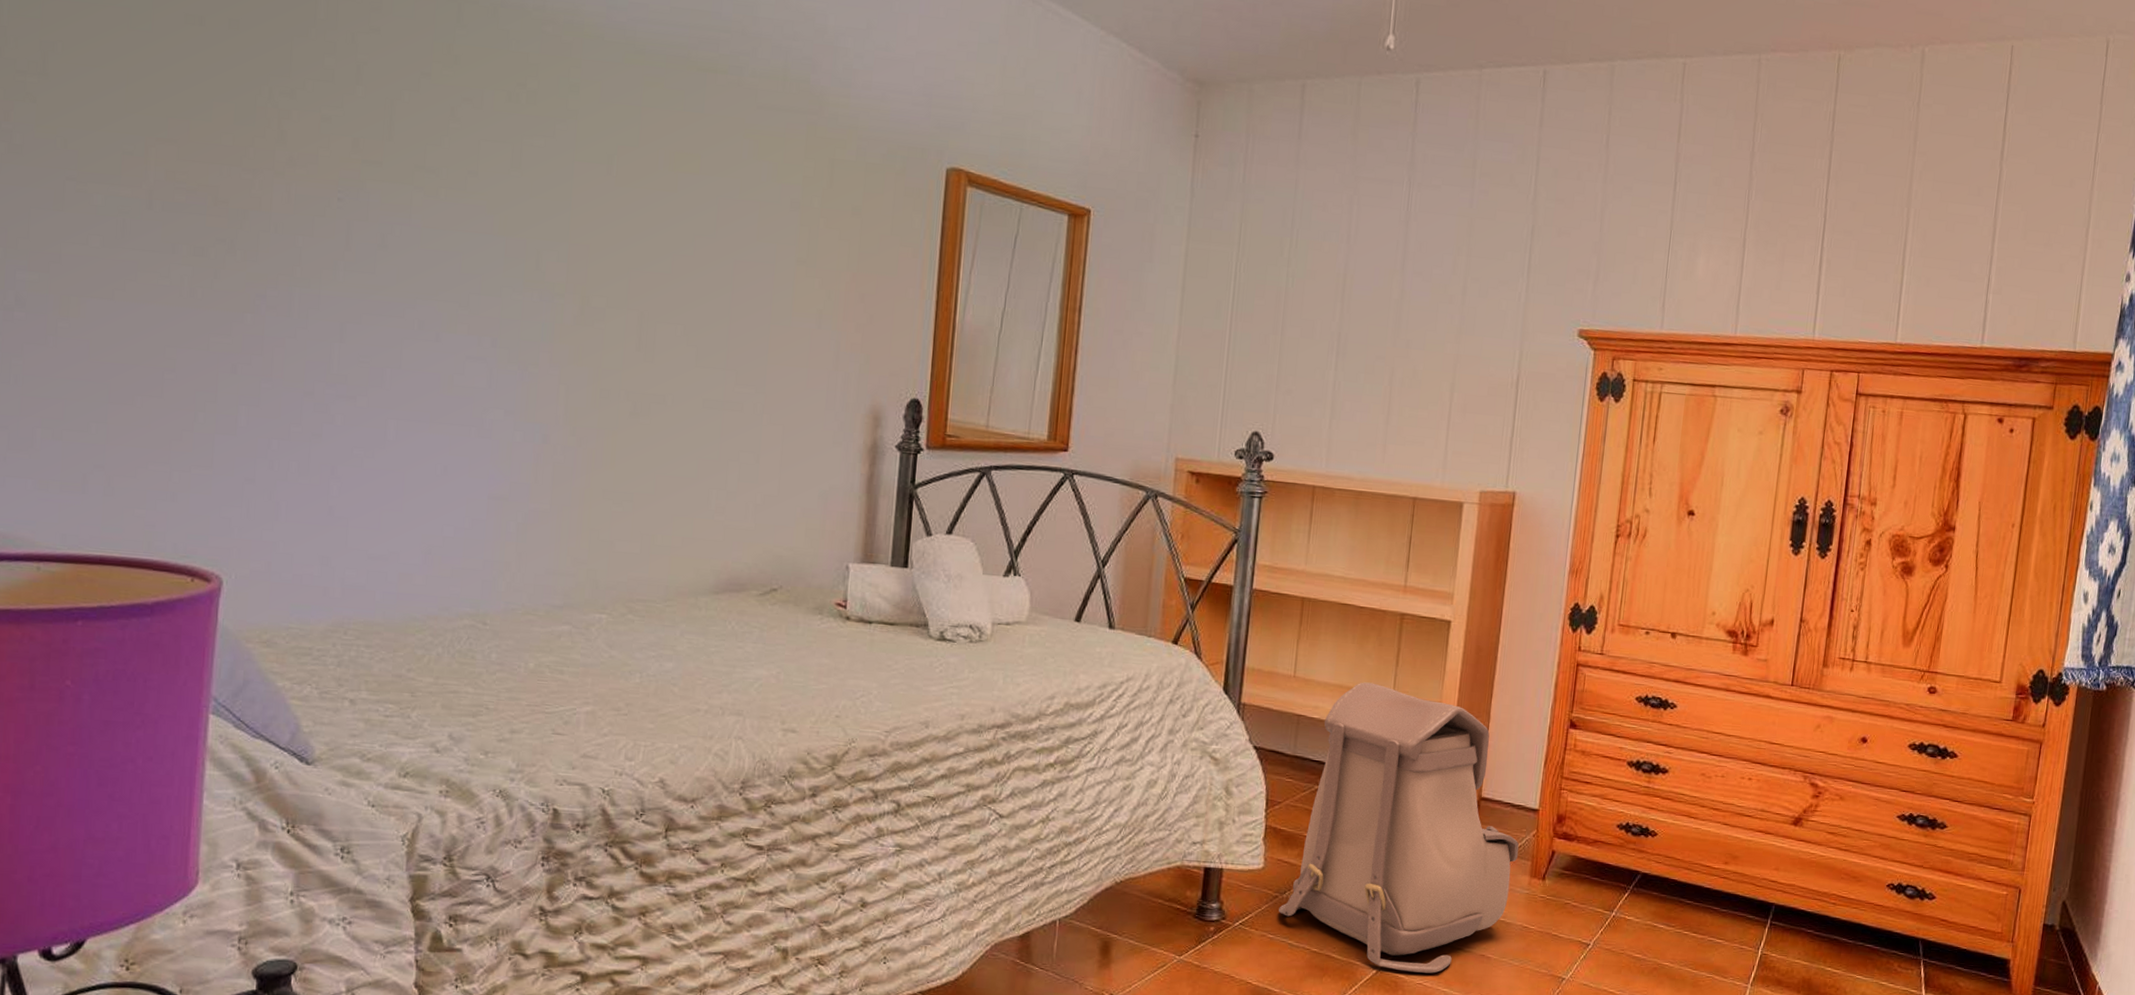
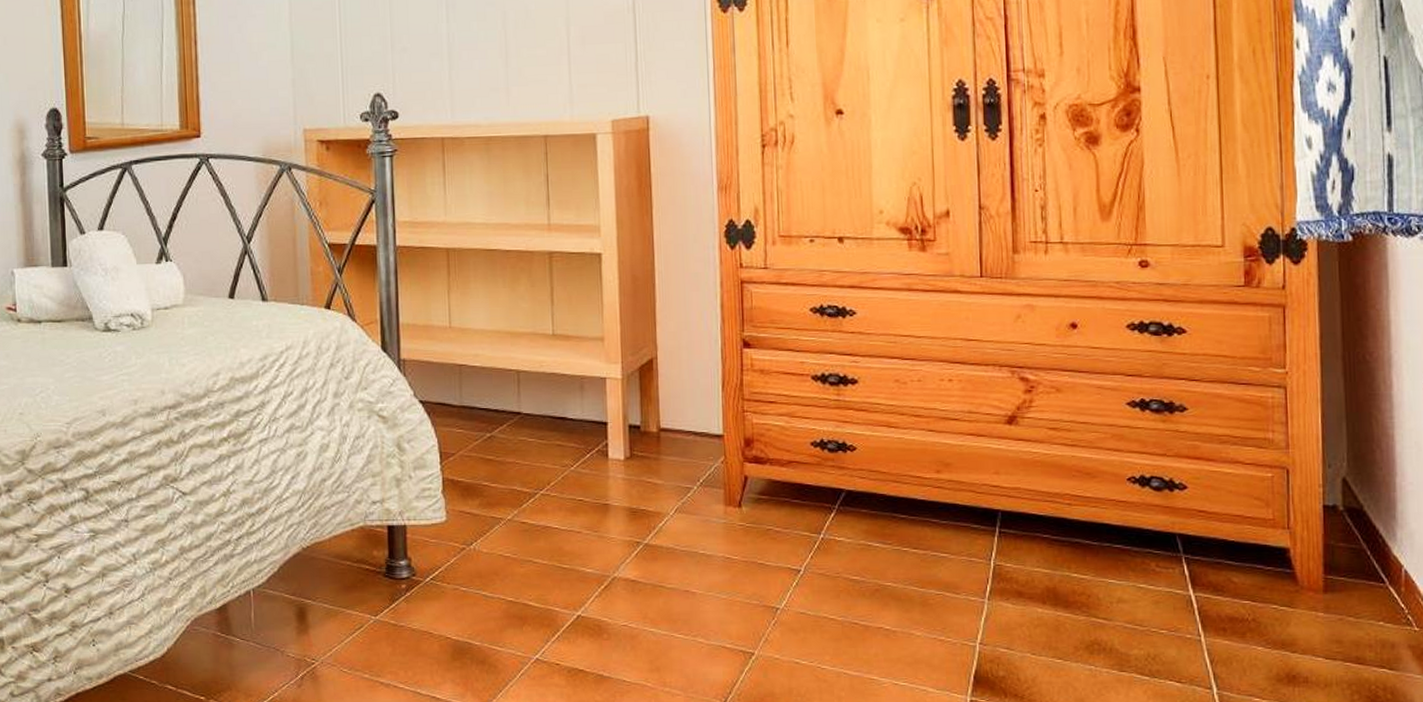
backpack: present [1279,682,1519,974] -> none [468,324,709,614]

